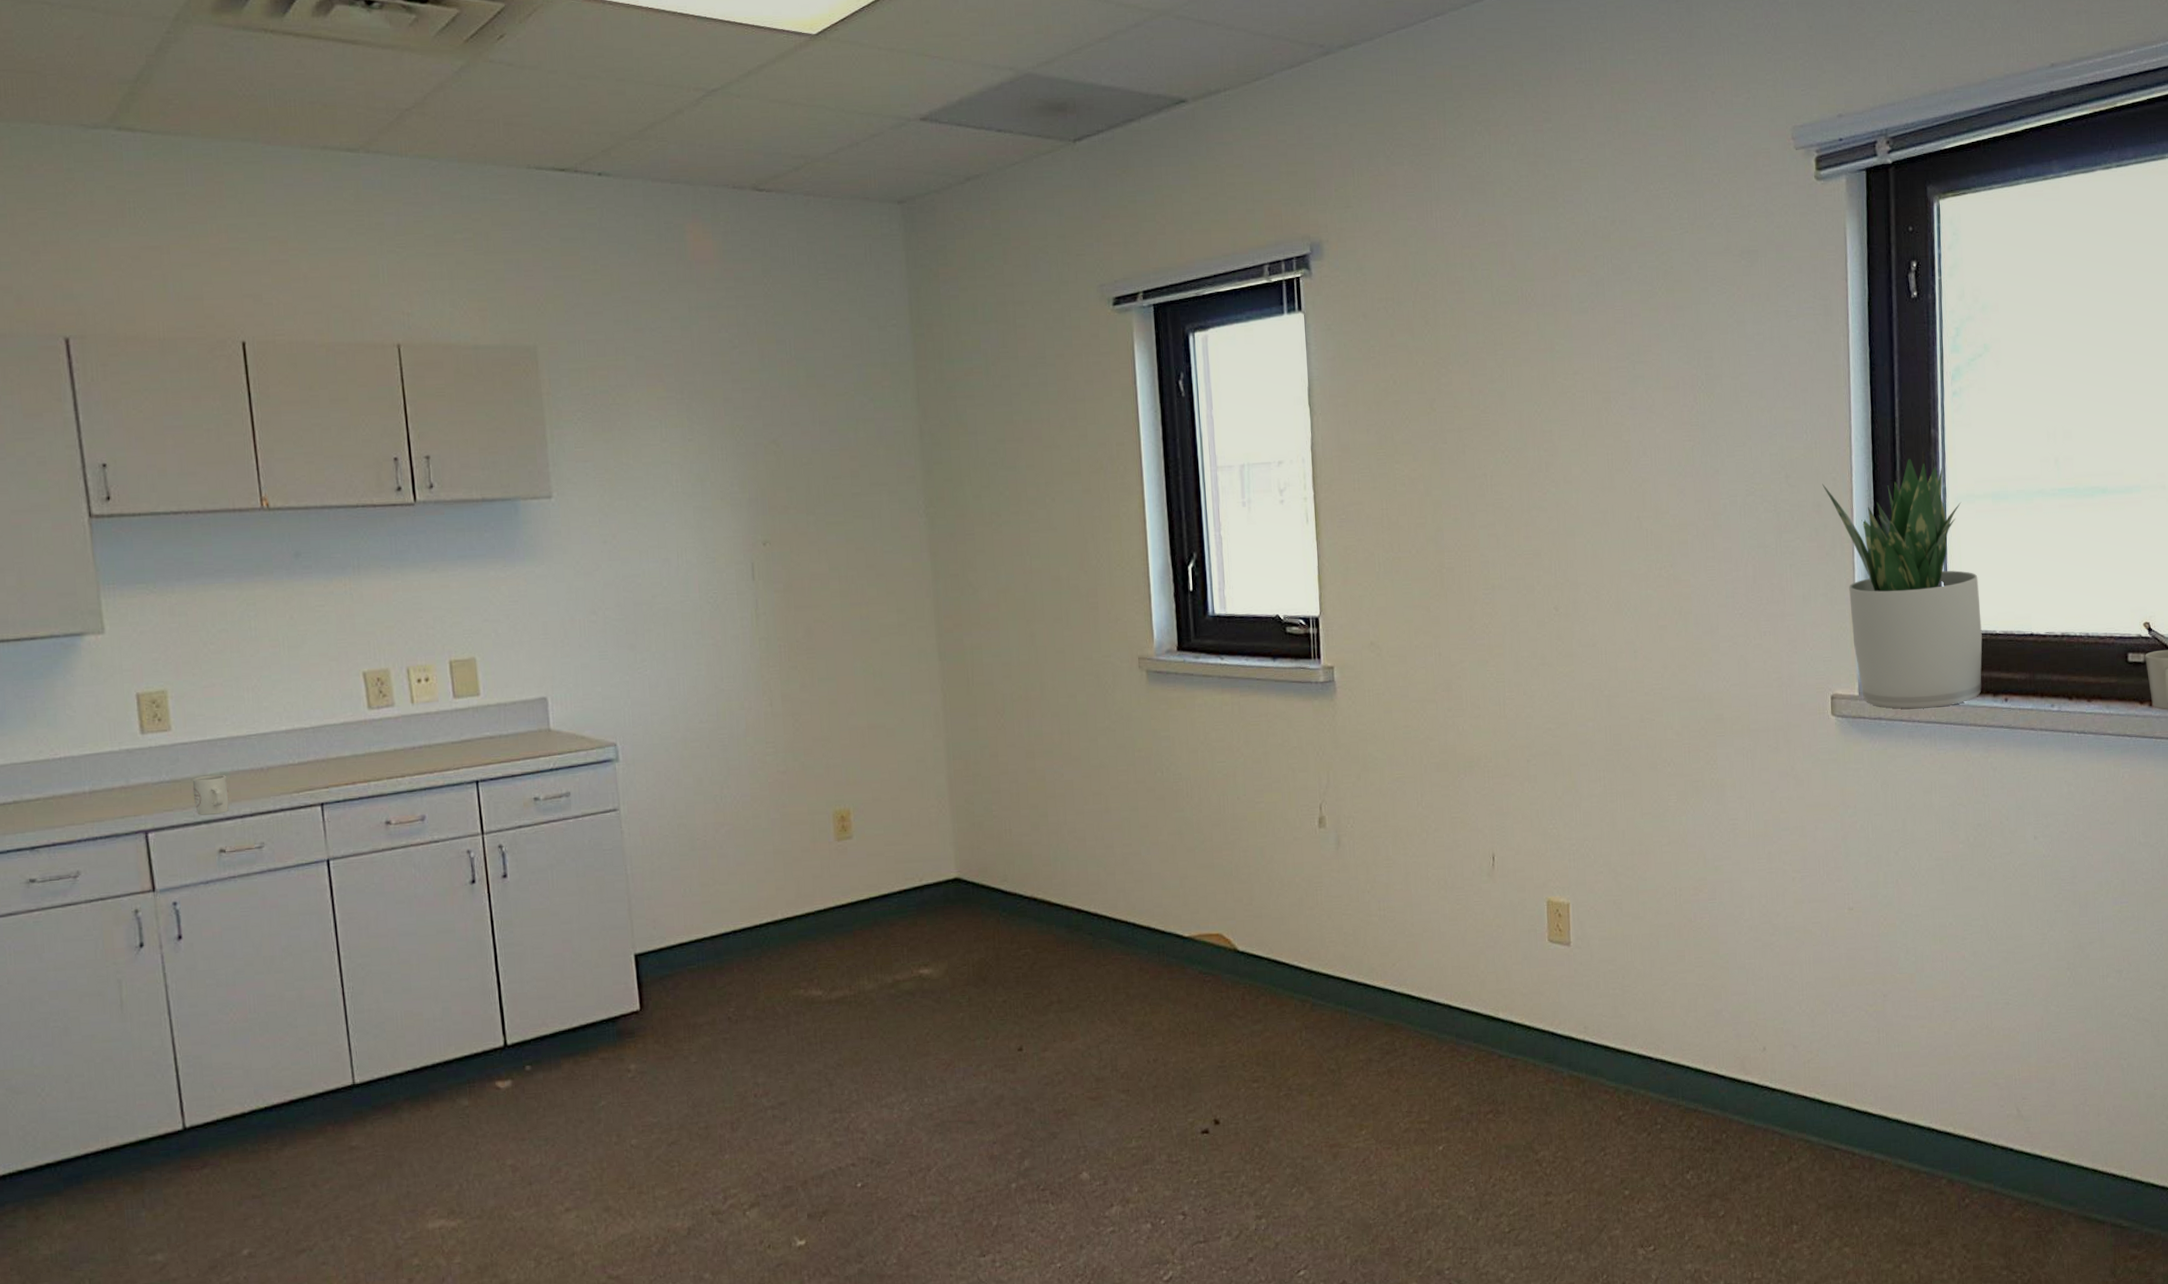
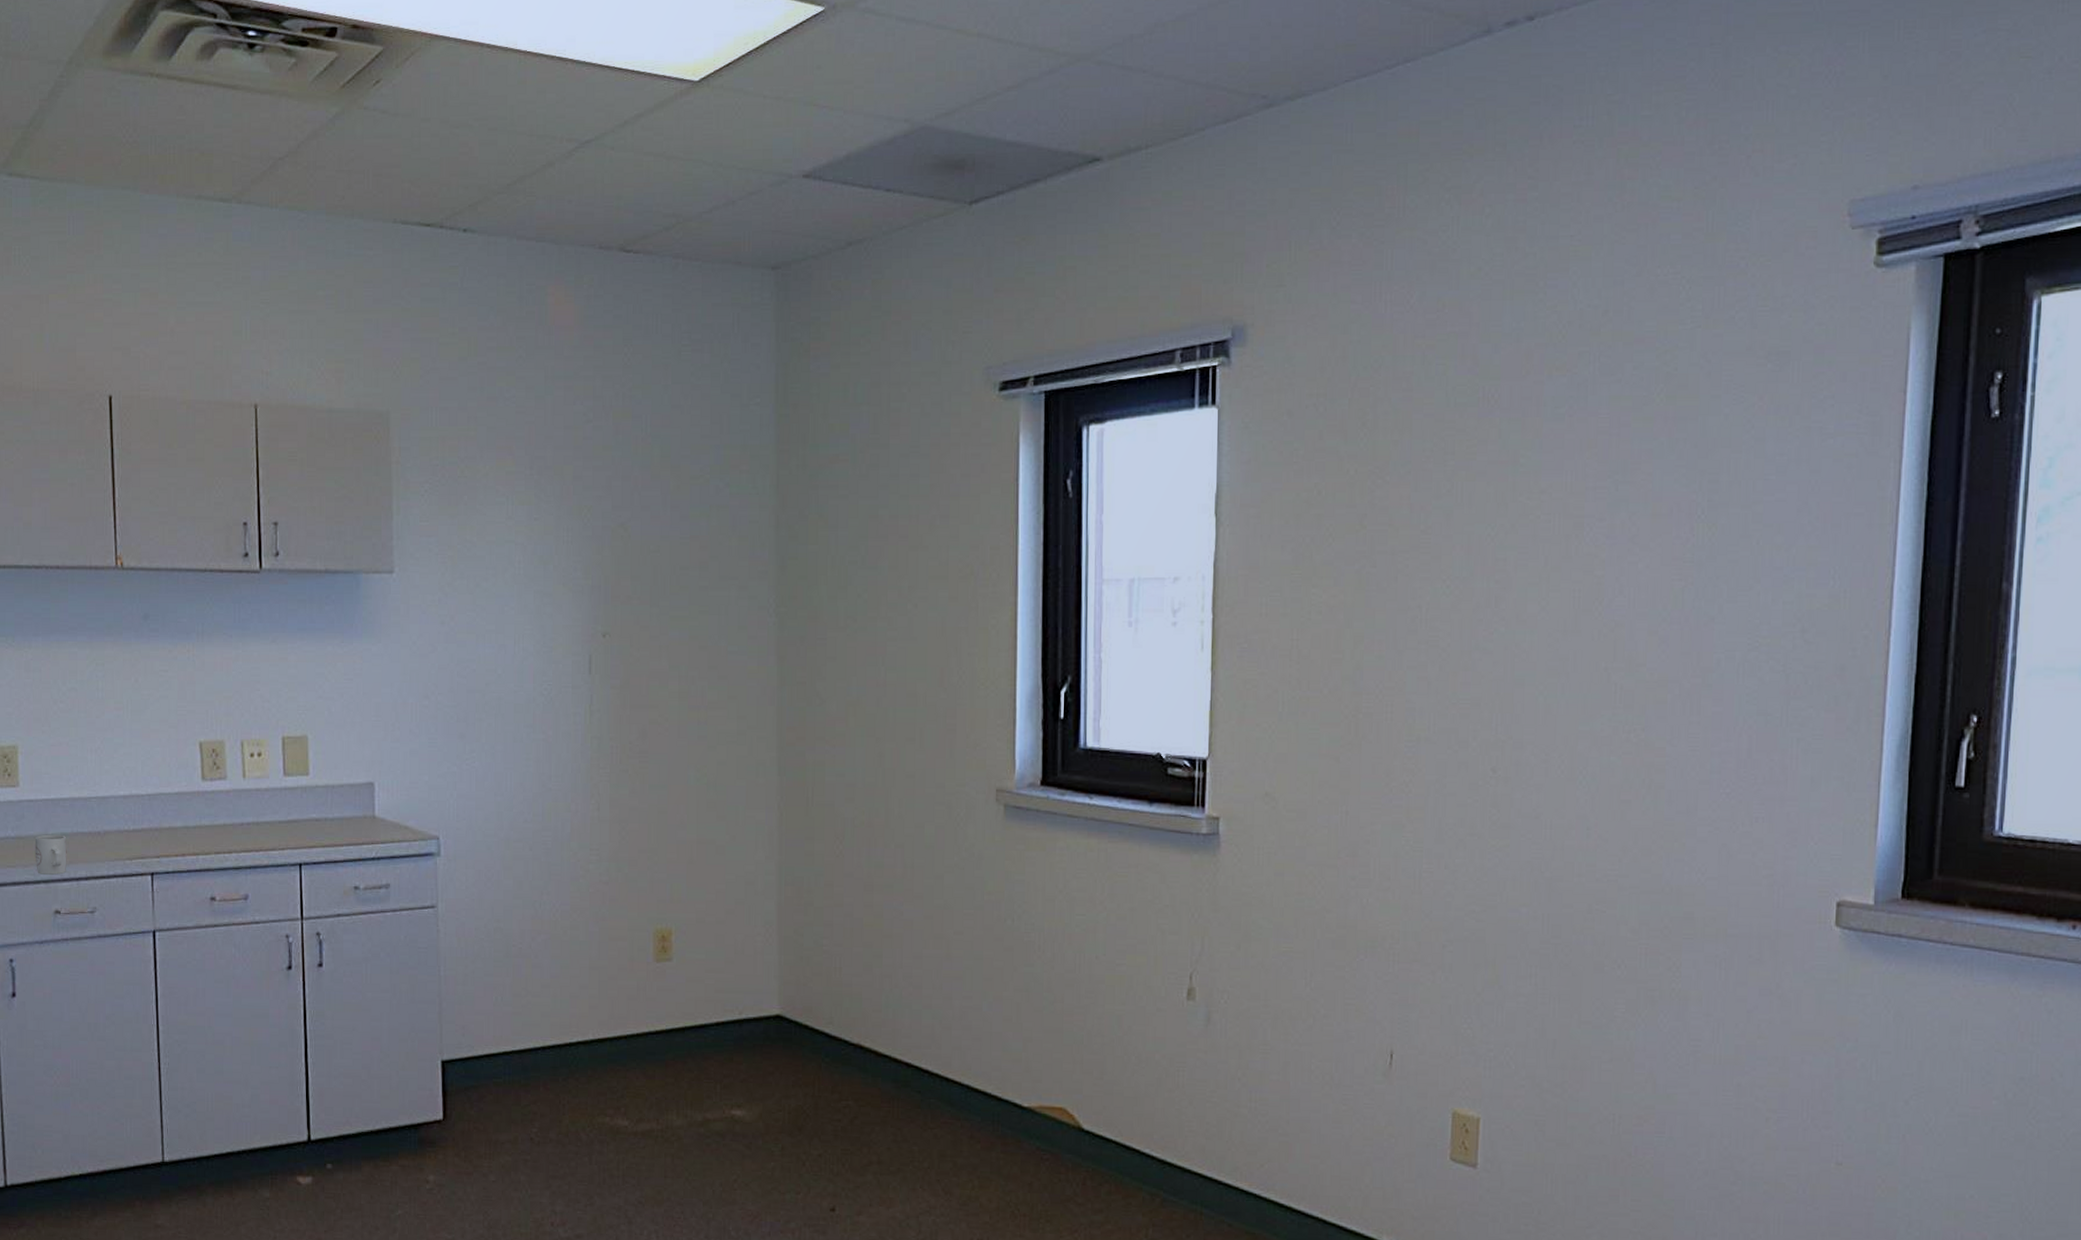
planter: present [1822,459,1983,709] -> none [1849,618,2050,929]

